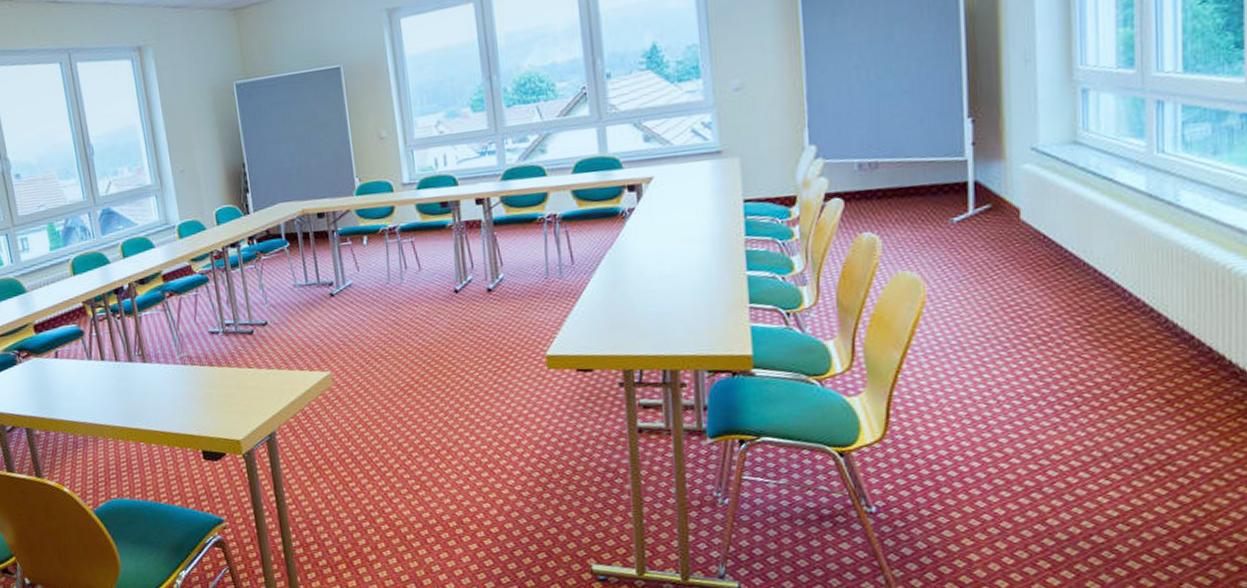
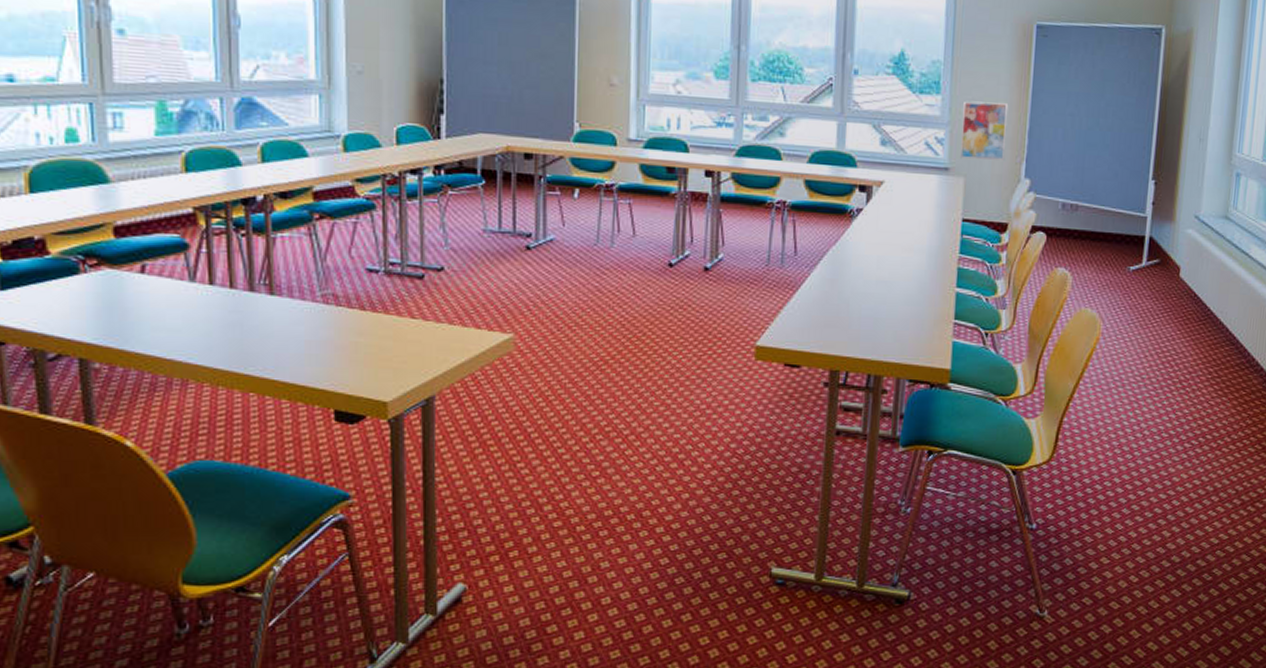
wall art: none [728,70,783,139] -> present [960,101,1009,160]

